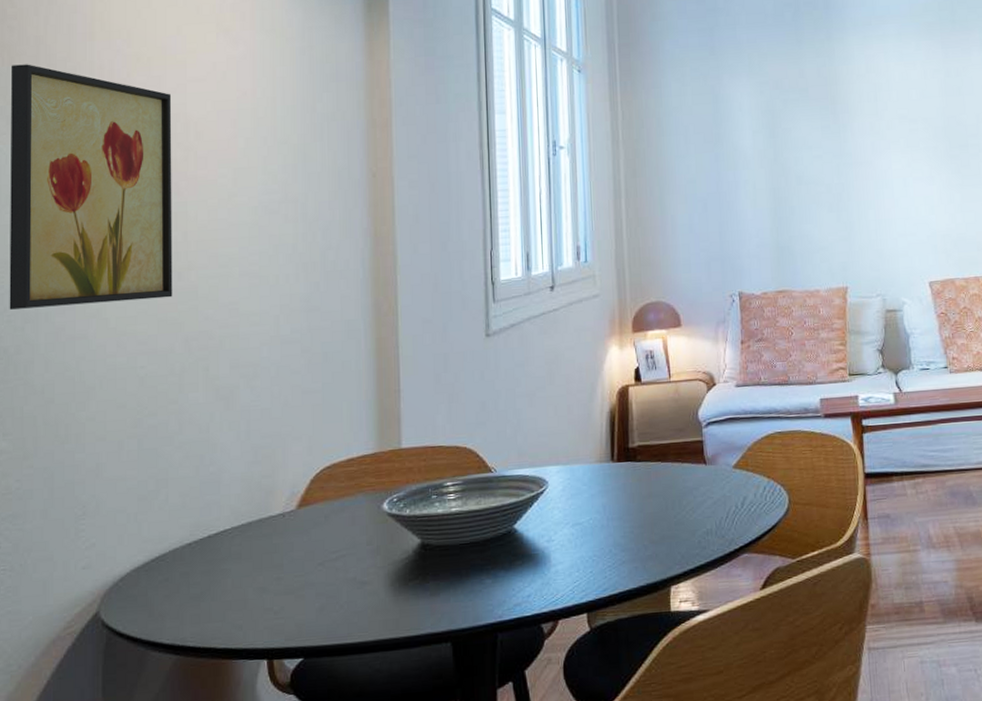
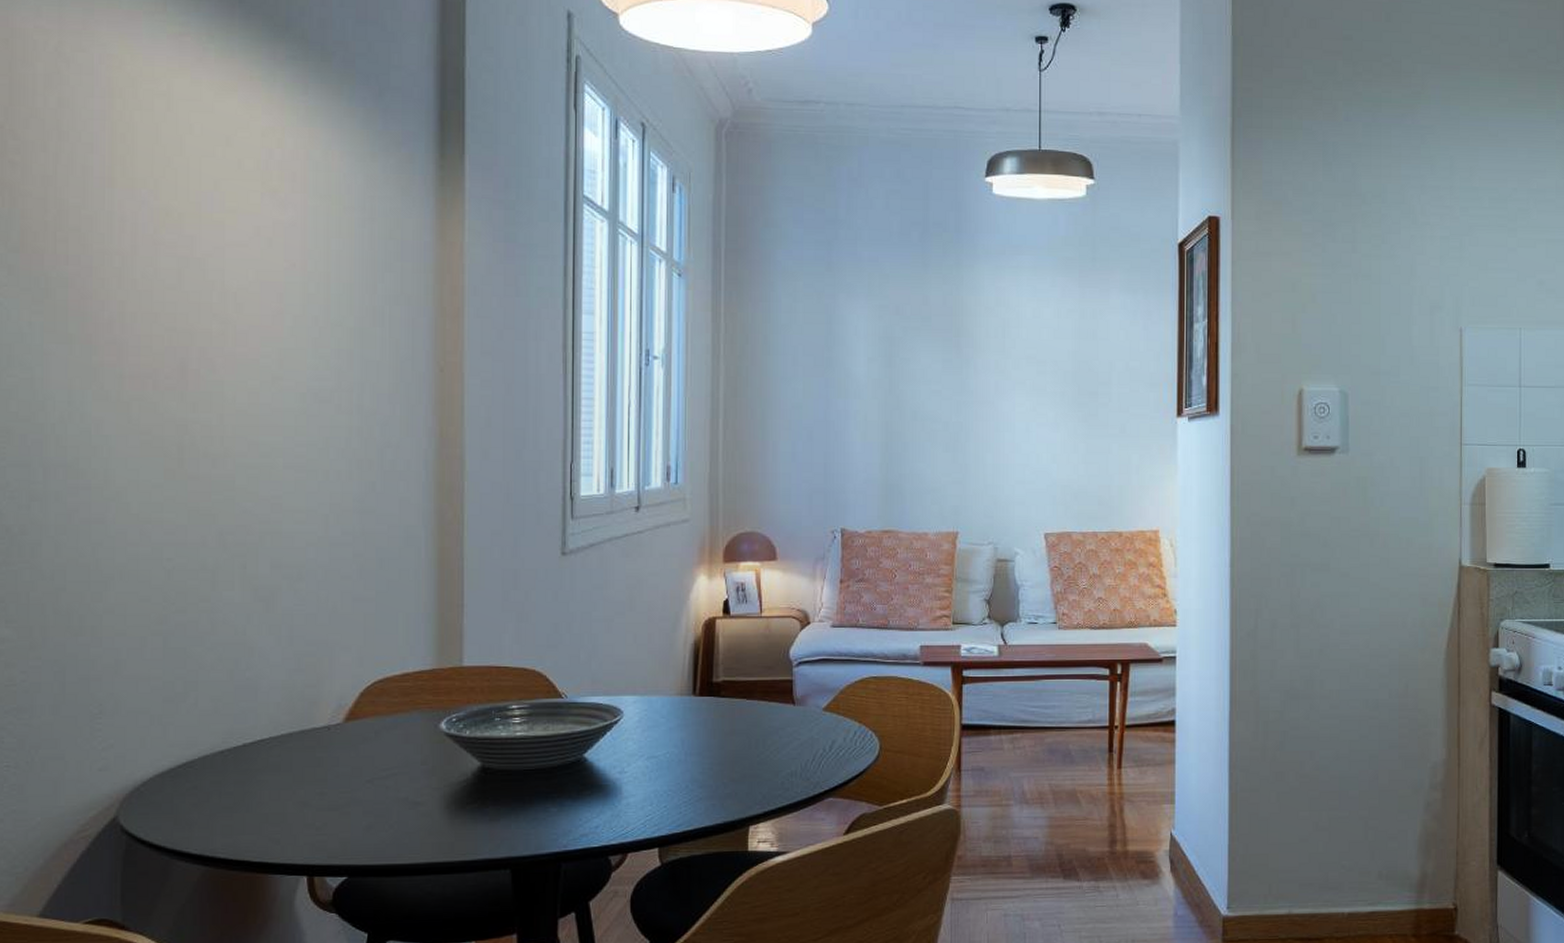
wall art: present [9,64,173,310] -> none [12,207,207,486]

